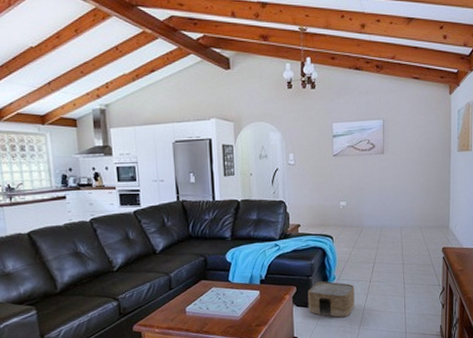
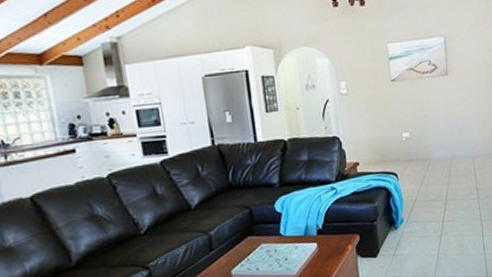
woven basket: present [307,281,355,318] -> none [373,225,428,266]

